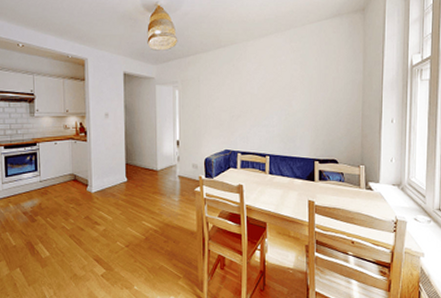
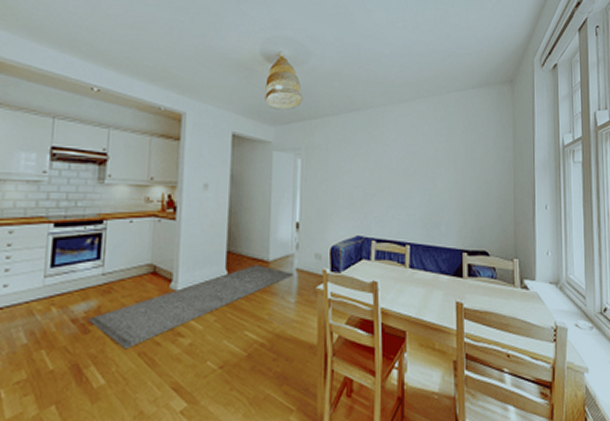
rug: none [34,173,176,233] -> present [89,265,293,350]

